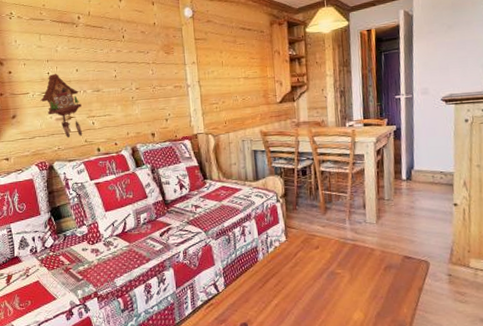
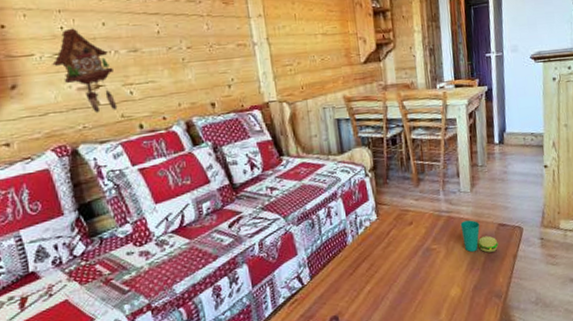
cup: none [365,250,404,283] -> present [460,220,499,253]

